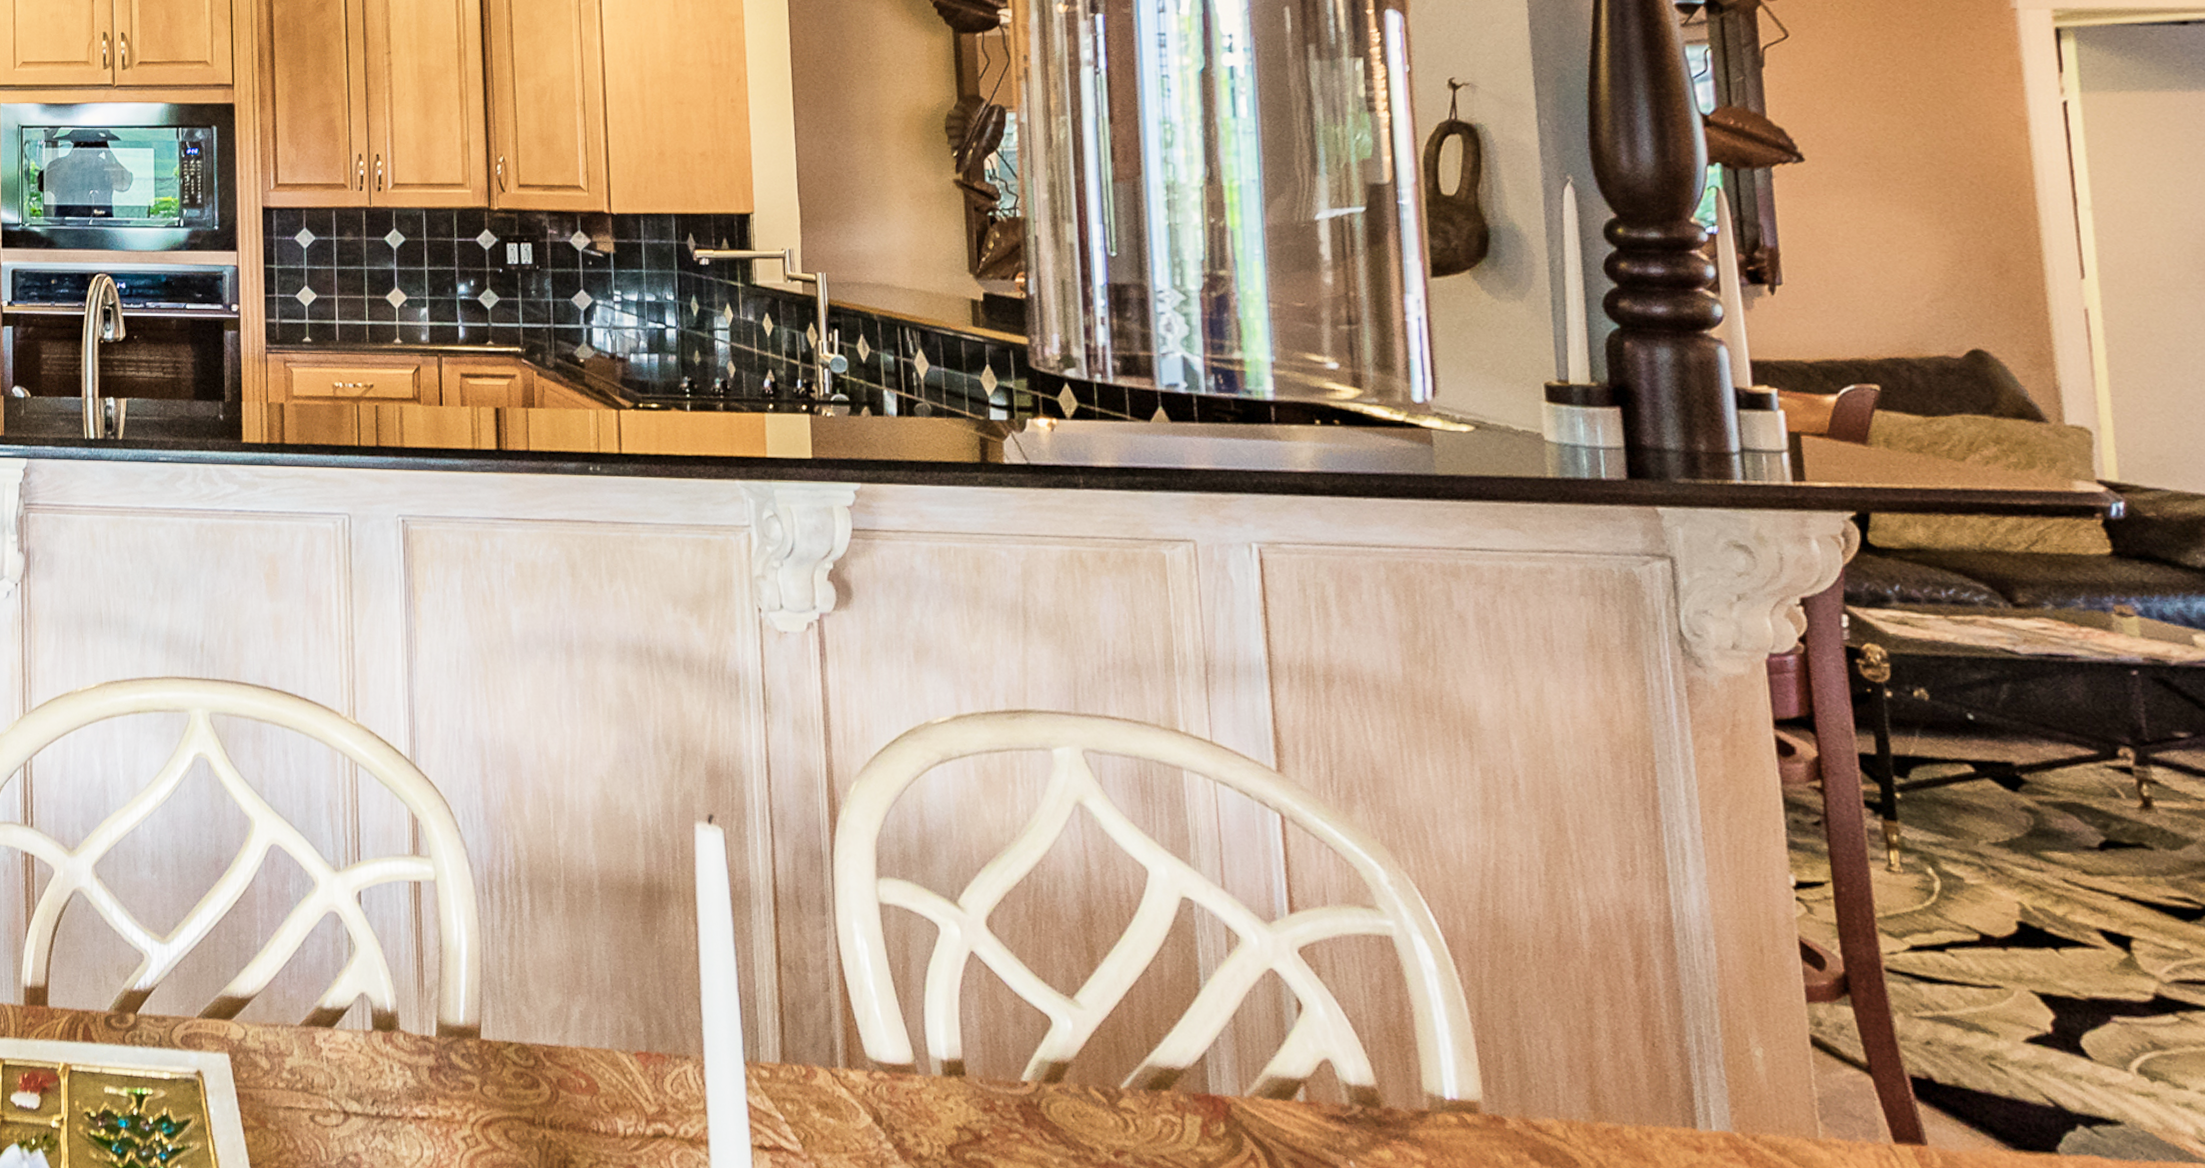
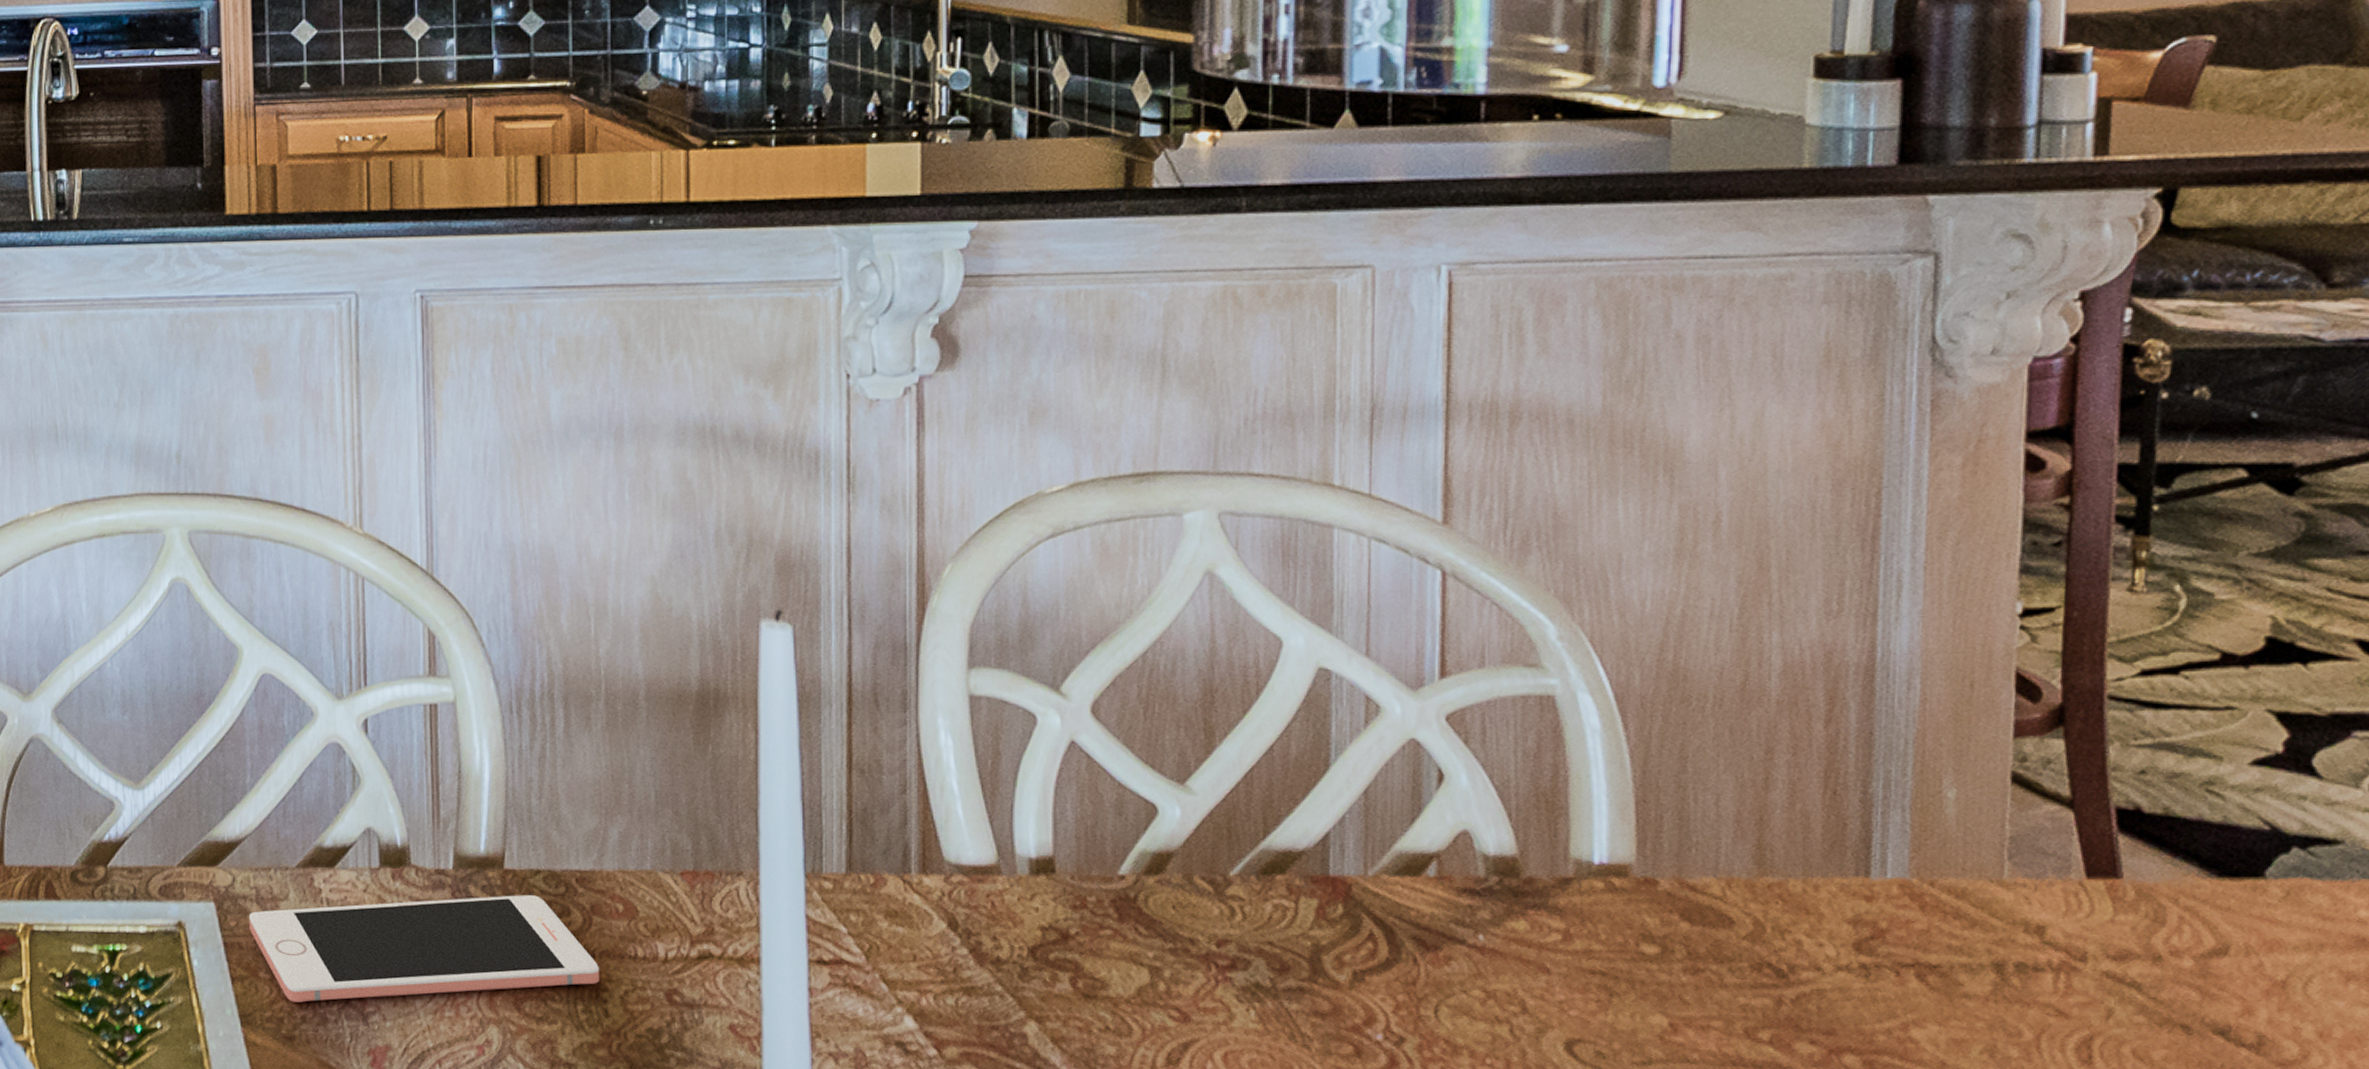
cell phone: none [259,1064,567,1156] -> present [249,895,599,1002]

